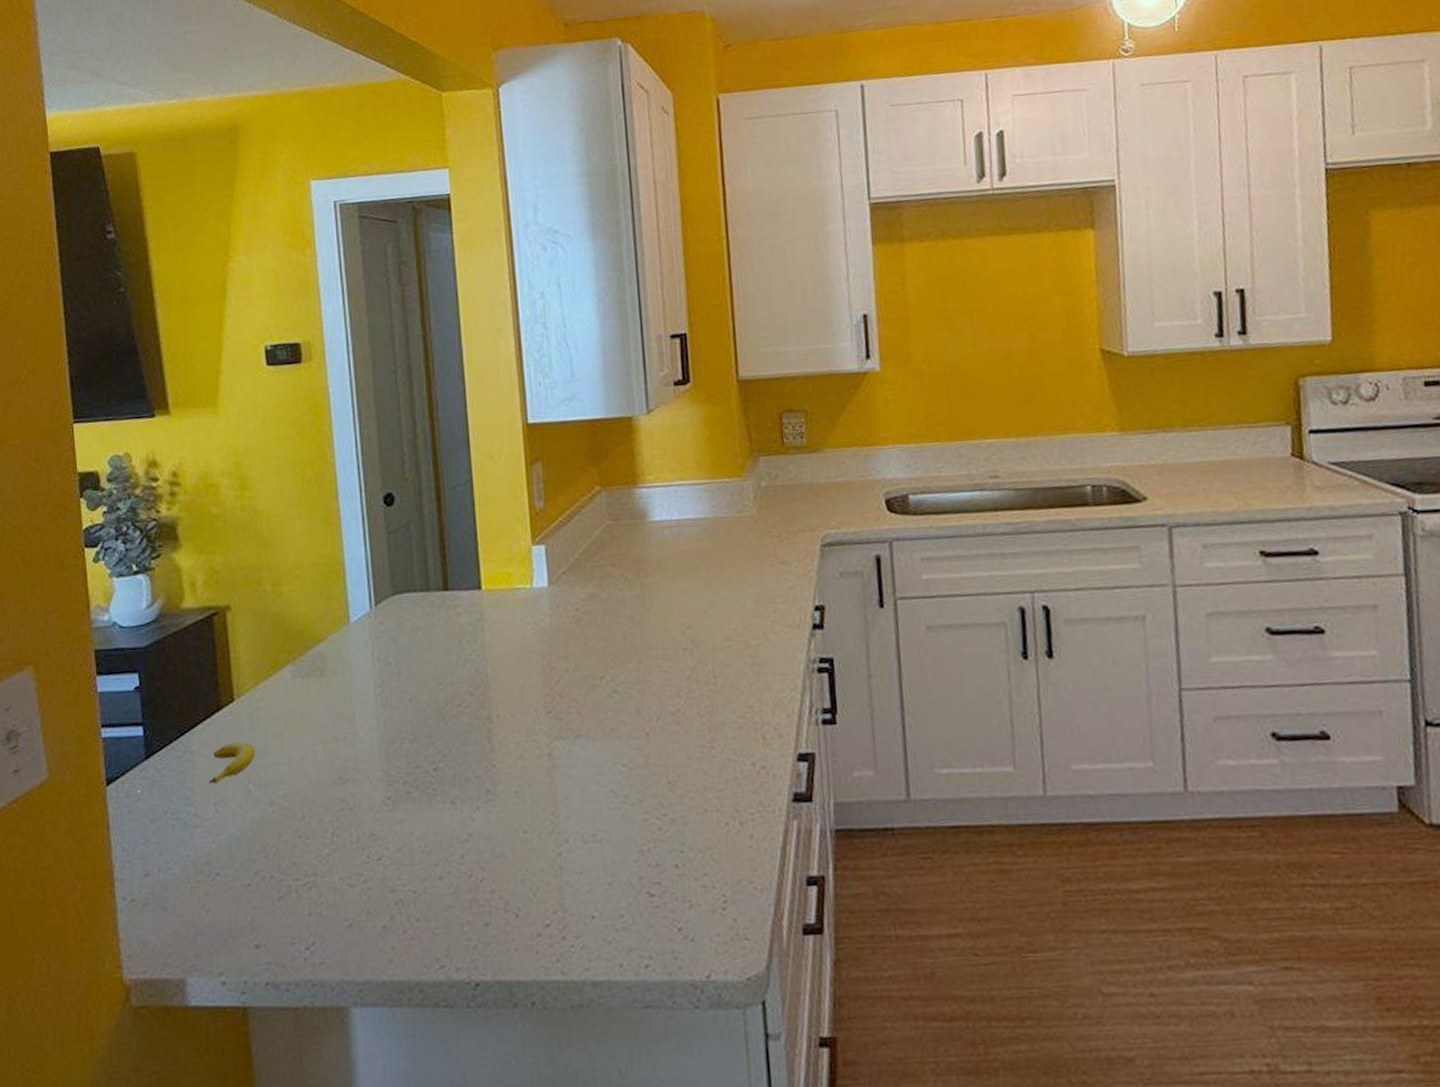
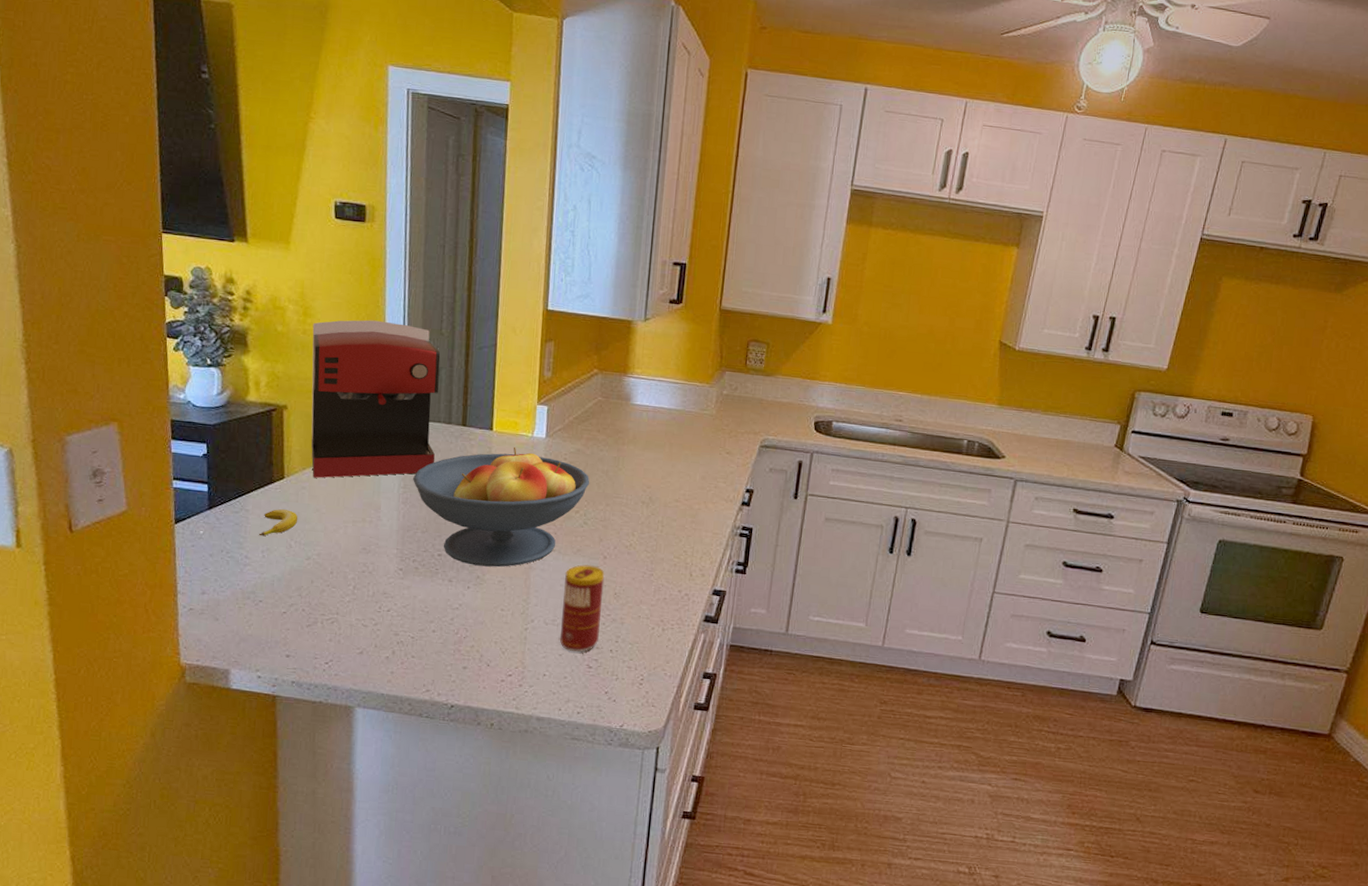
coffee maker: none [252,476,416,693] -> present [311,320,441,478]
fruit bowl: none [391,605,613,776] -> present [413,446,590,567]
beverage can: none [600,747,657,877] -> present [560,564,605,653]

